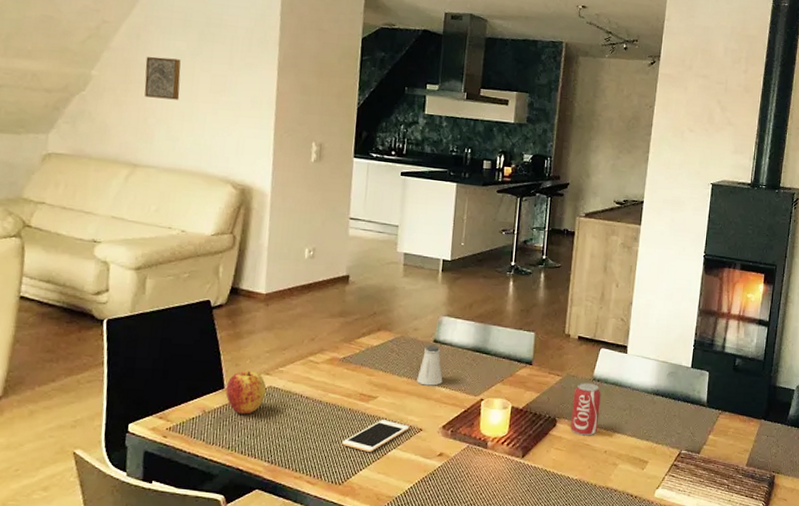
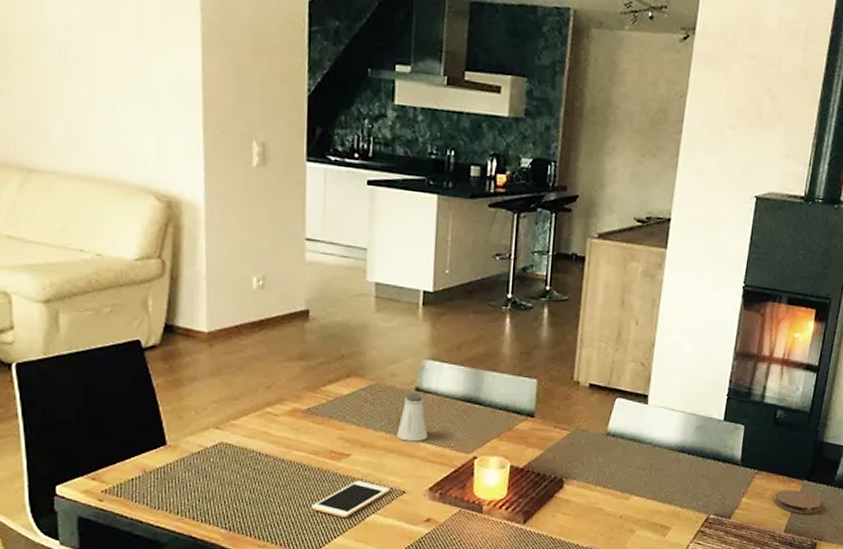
wall art: present [144,56,181,100] -> none [28,25,77,85]
apple: present [225,370,267,414] -> none [169,424,218,475]
beverage can: present [570,382,601,436] -> none [580,437,616,499]
coaster: none [737,428,777,450] -> present [775,490,822,514]

